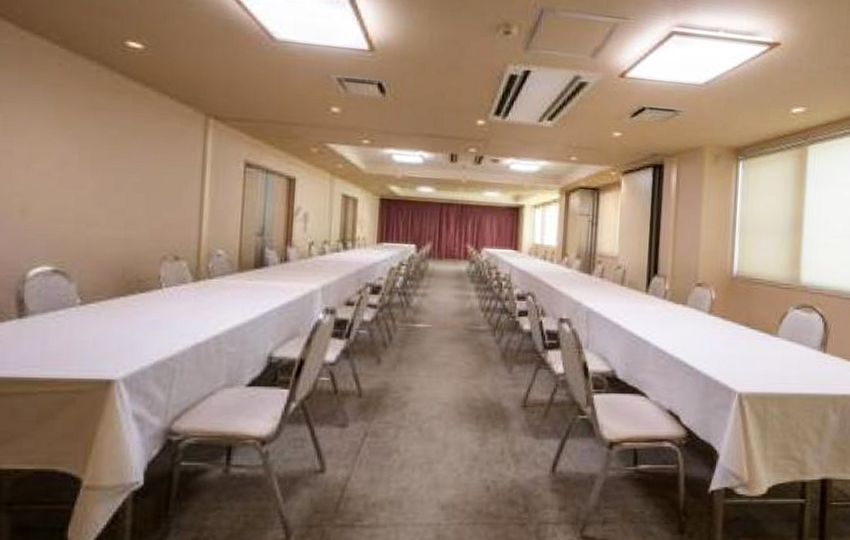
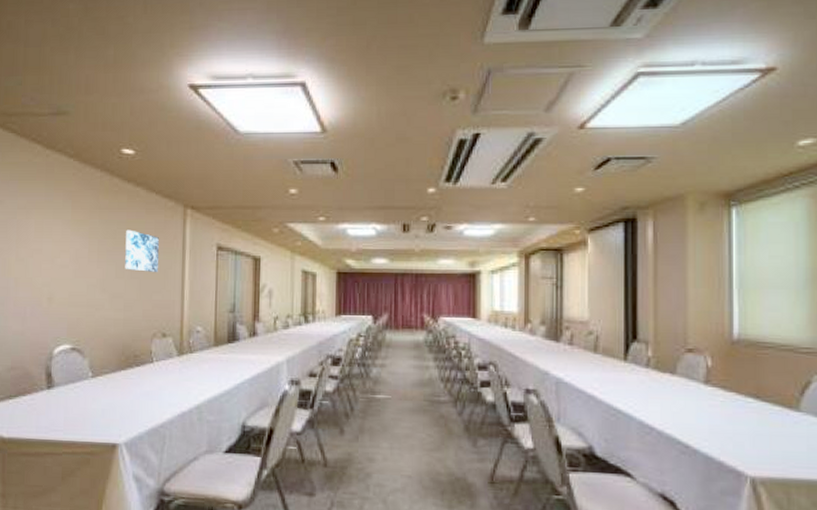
wall art: none [127,136,173,187] -> present [125,229,159,272]

